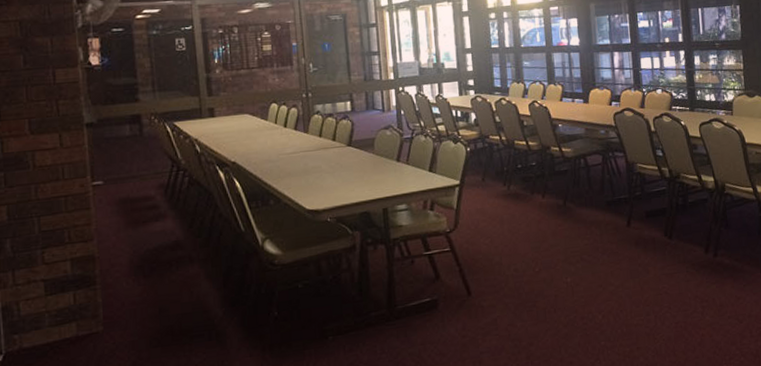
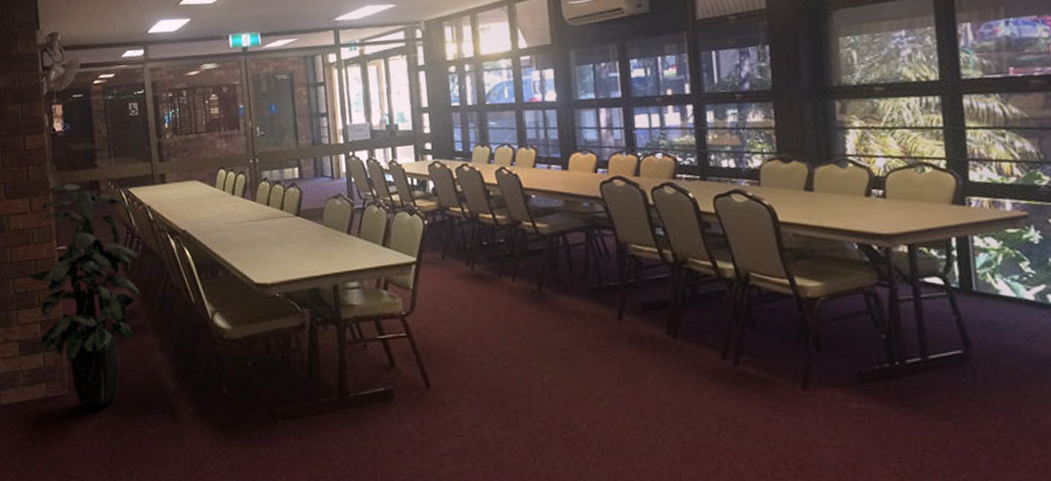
indoor plant: none [54,117,185,342] -> present [26,183,140,406]

